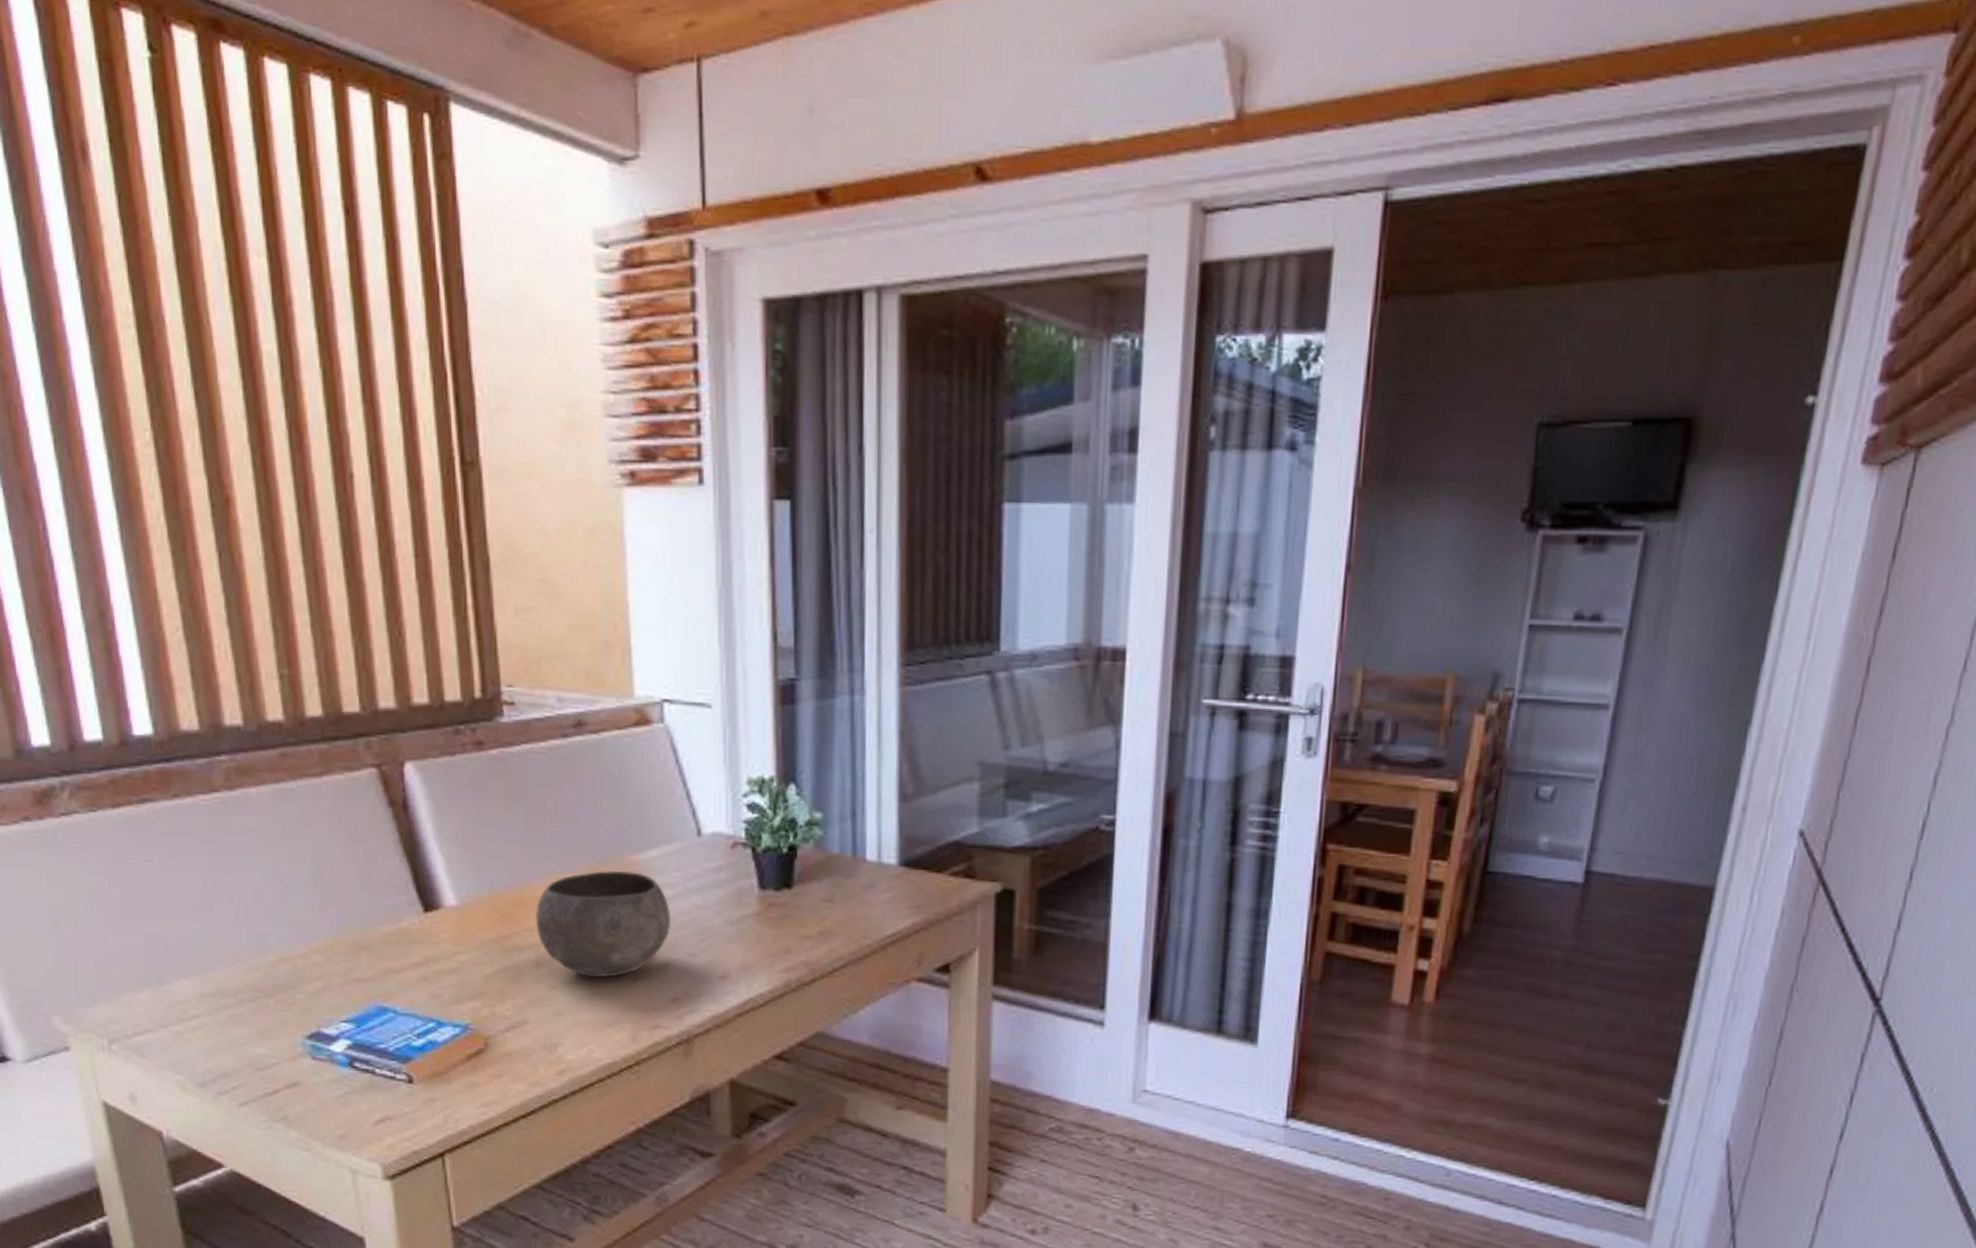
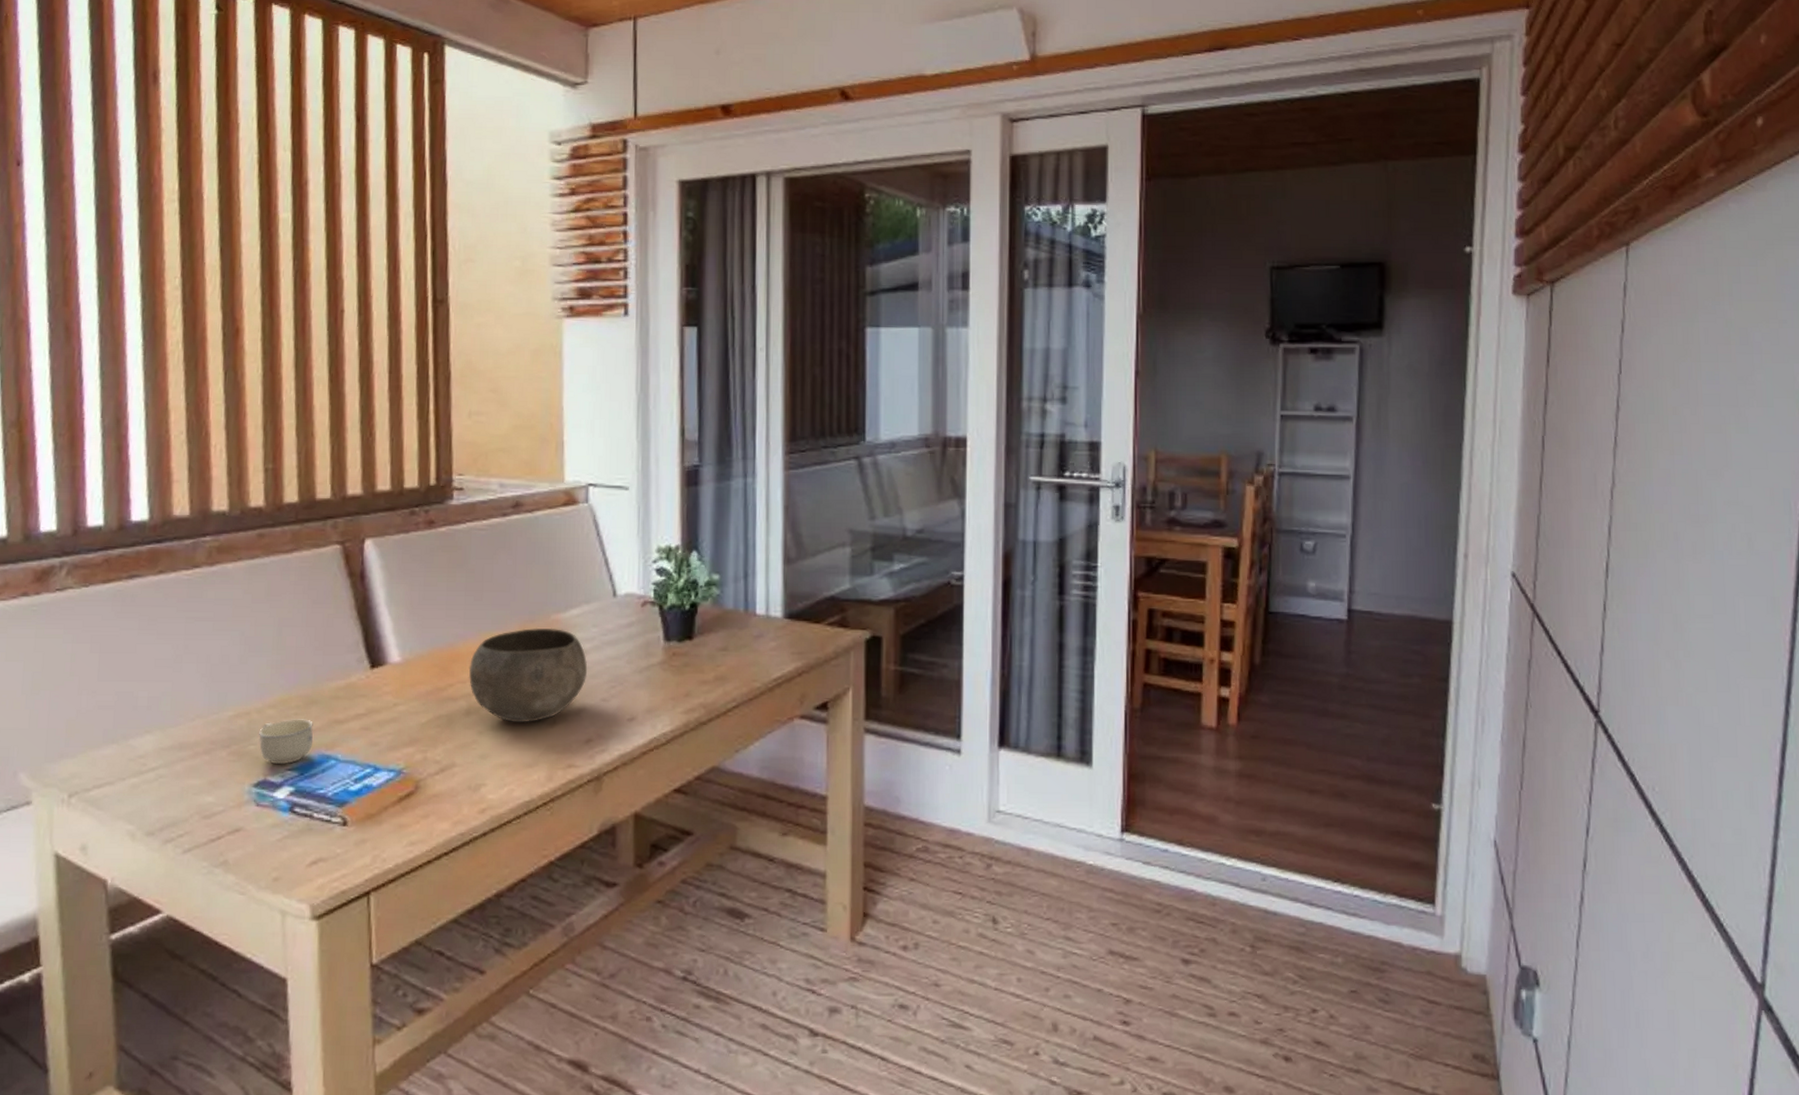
cup: none [306,966,367,1016] -> present [259,719,313,765]

